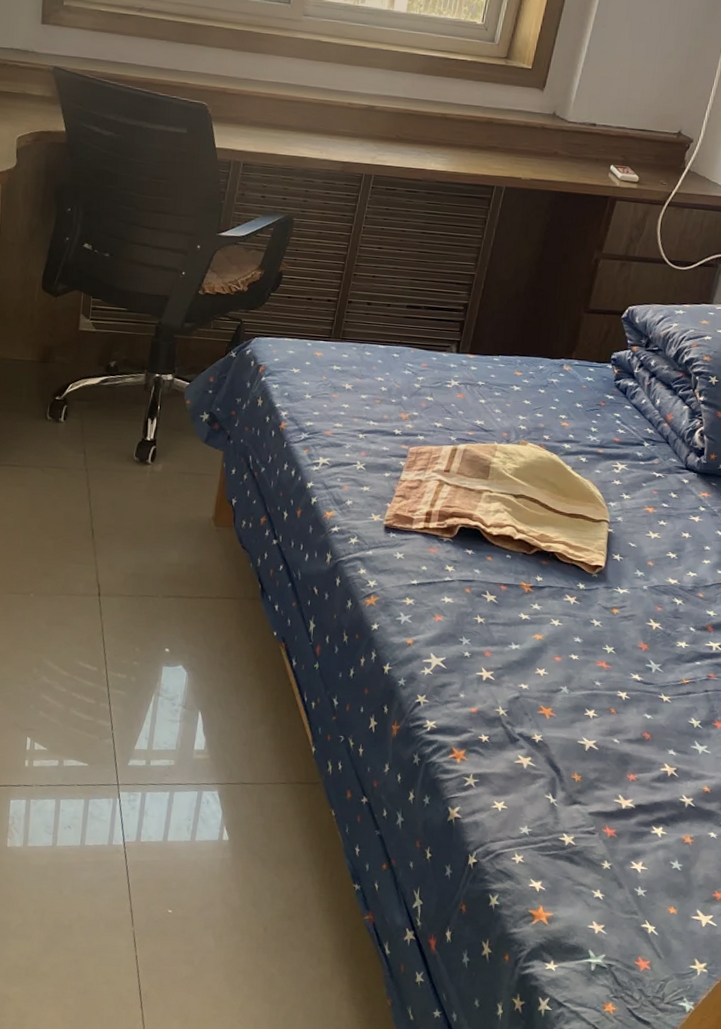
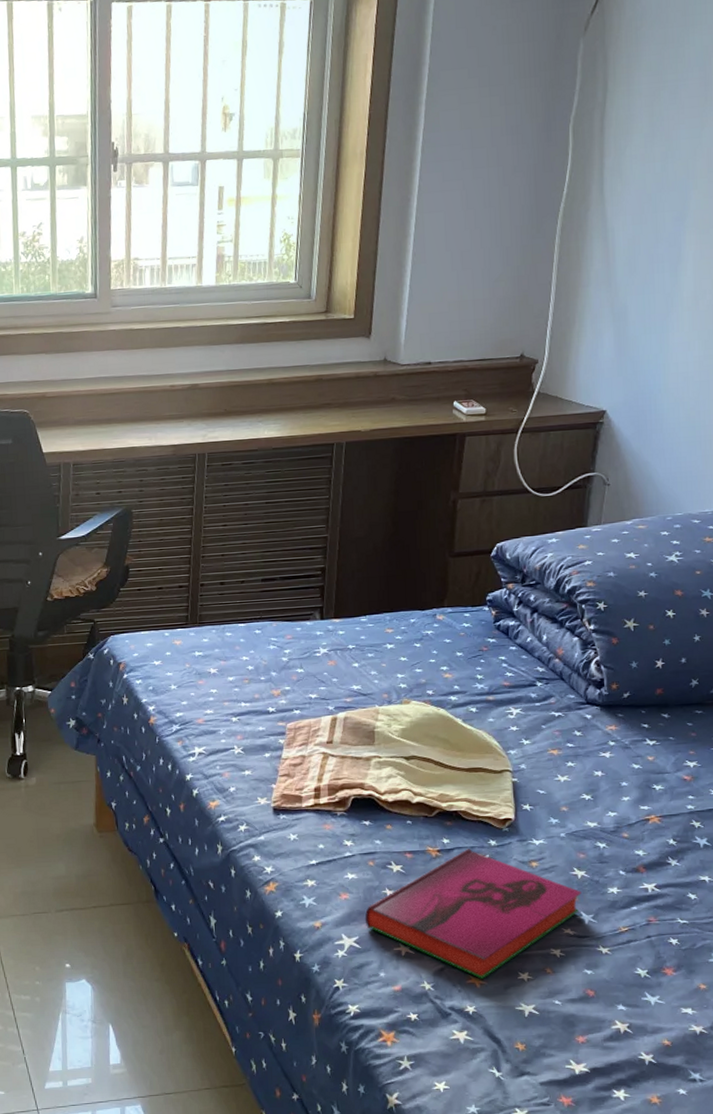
hardback book: none [454,589,654,711] -> present [364,849,582,979]

